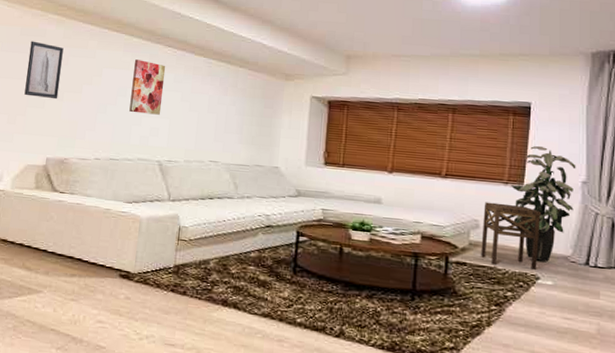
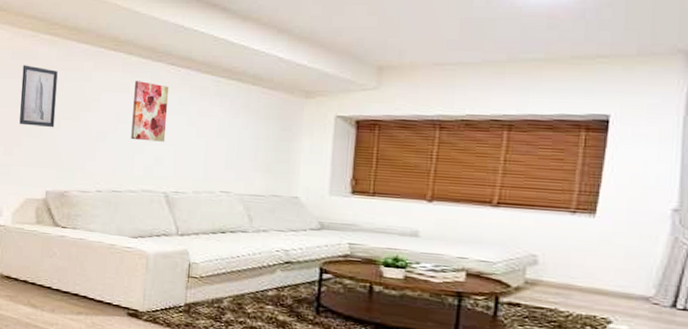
side table: present [481,202,542,271] -> none [539,234,618,314]
indoor plant: present [511,145,576,262] -> none [580,166,666,303]

